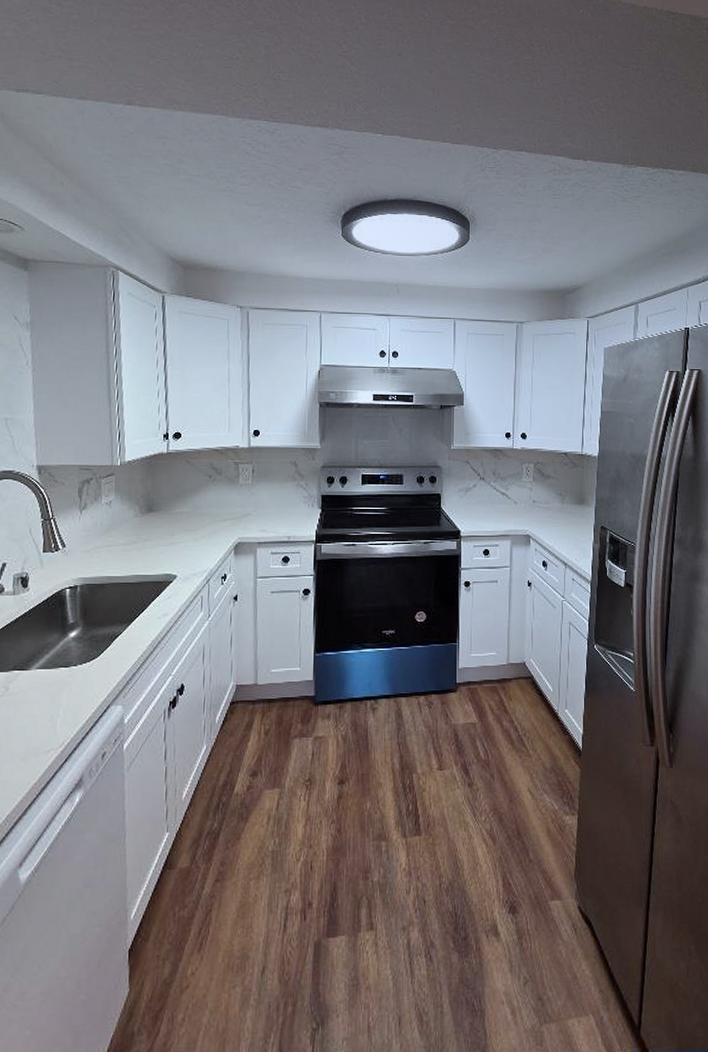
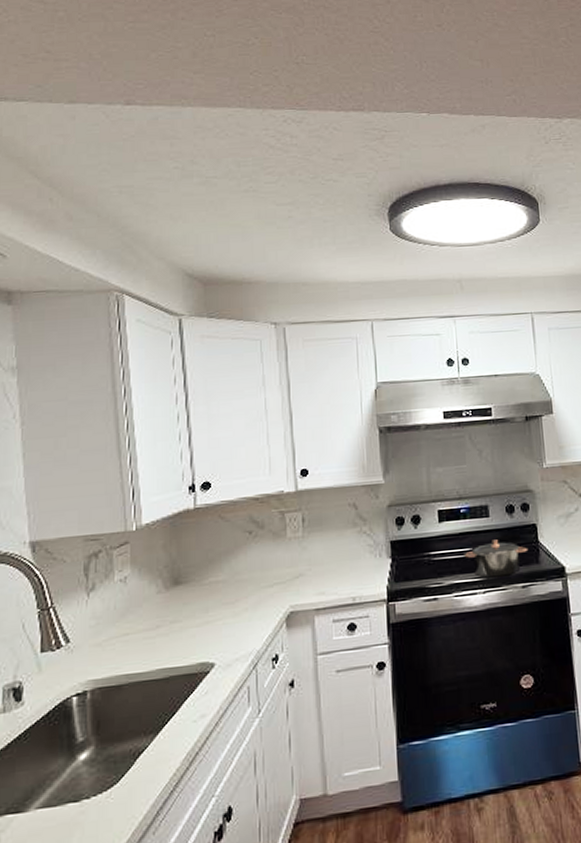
cooking pot: none [379,503,432,533] -> present [464,539,529,578]

